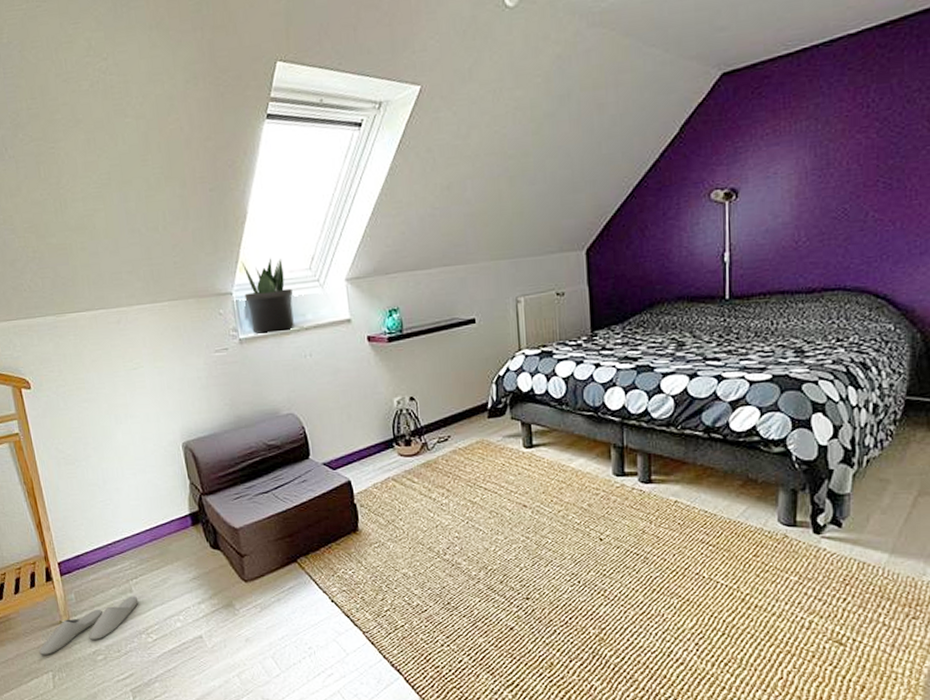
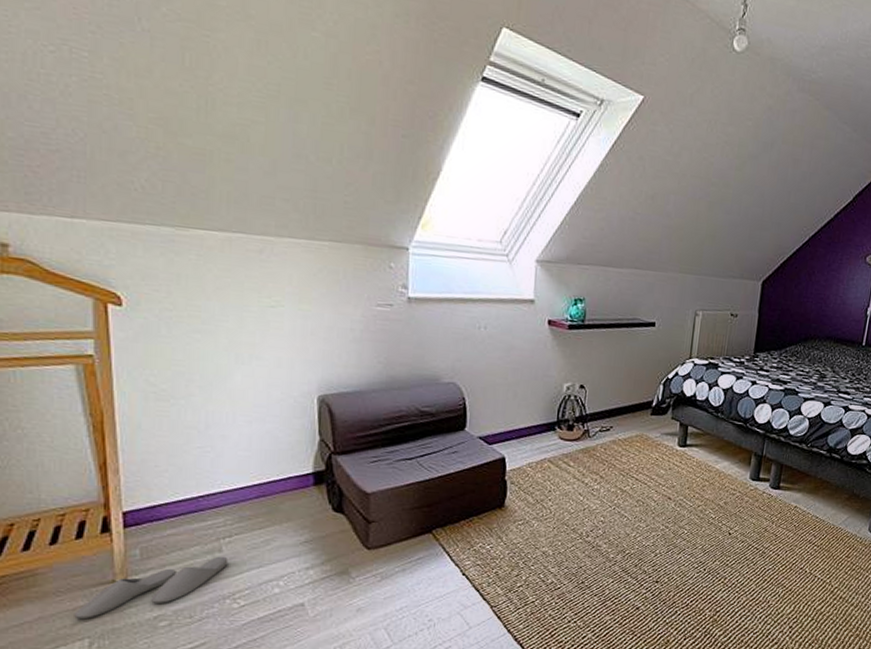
planter: present [241,258,294,334] -> none [422,218,477,299]

